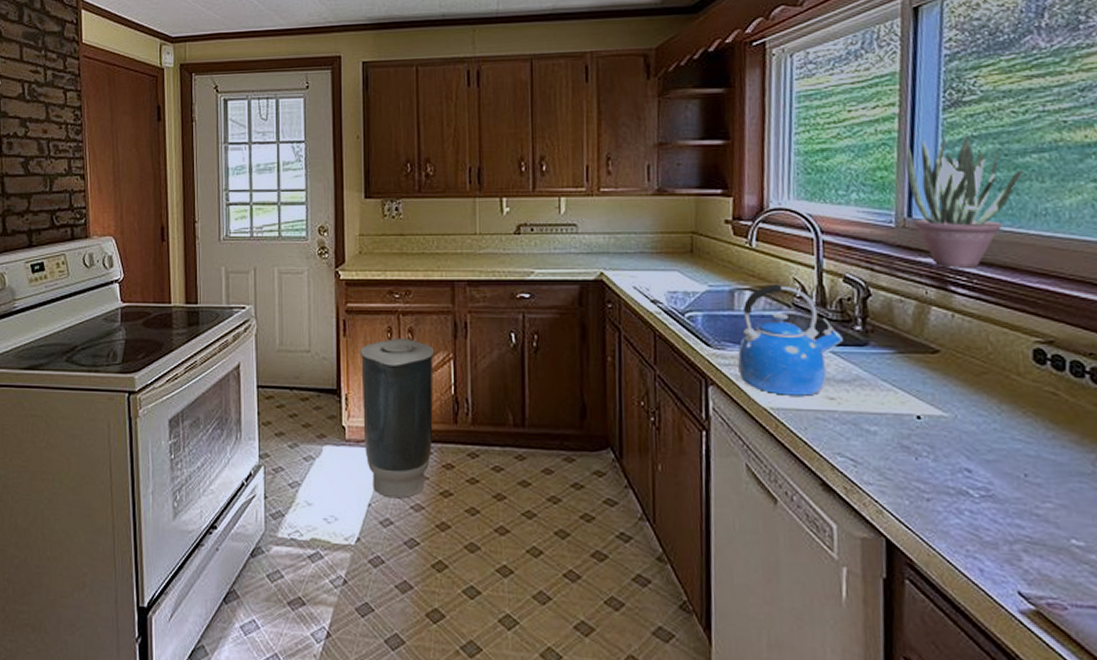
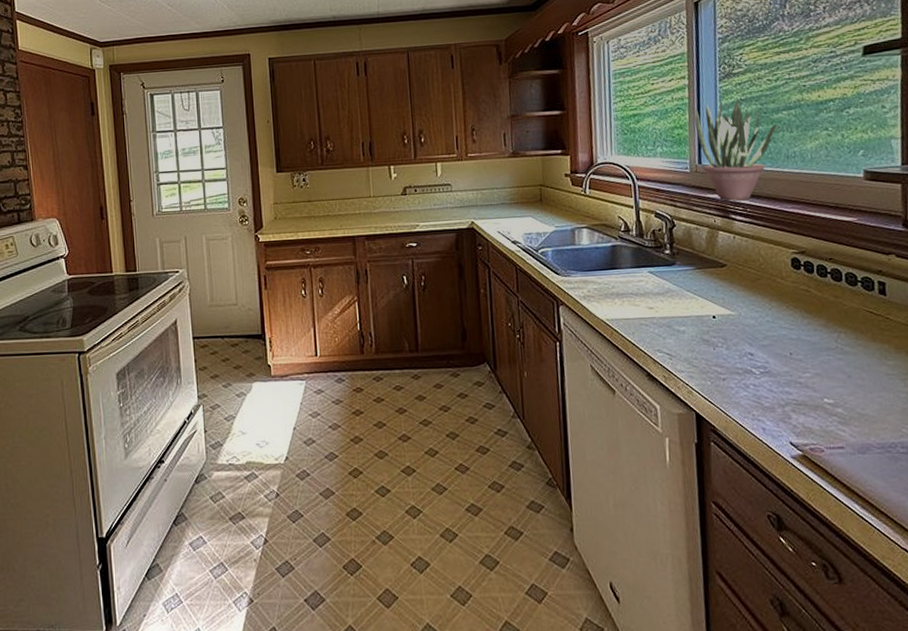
trash can: present [359,337,435,499] -> none [279,286,344,421]
kettle: present [737,283,843,396] -> none [579,221,657,309]

